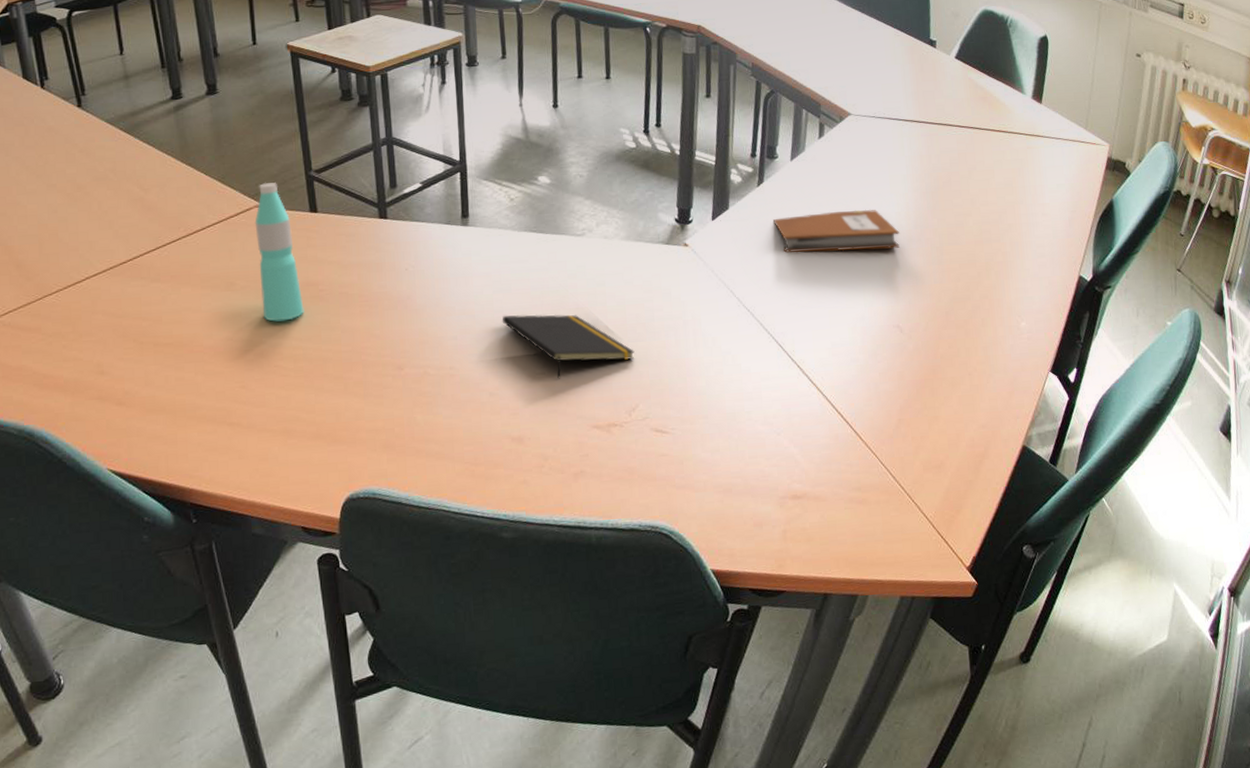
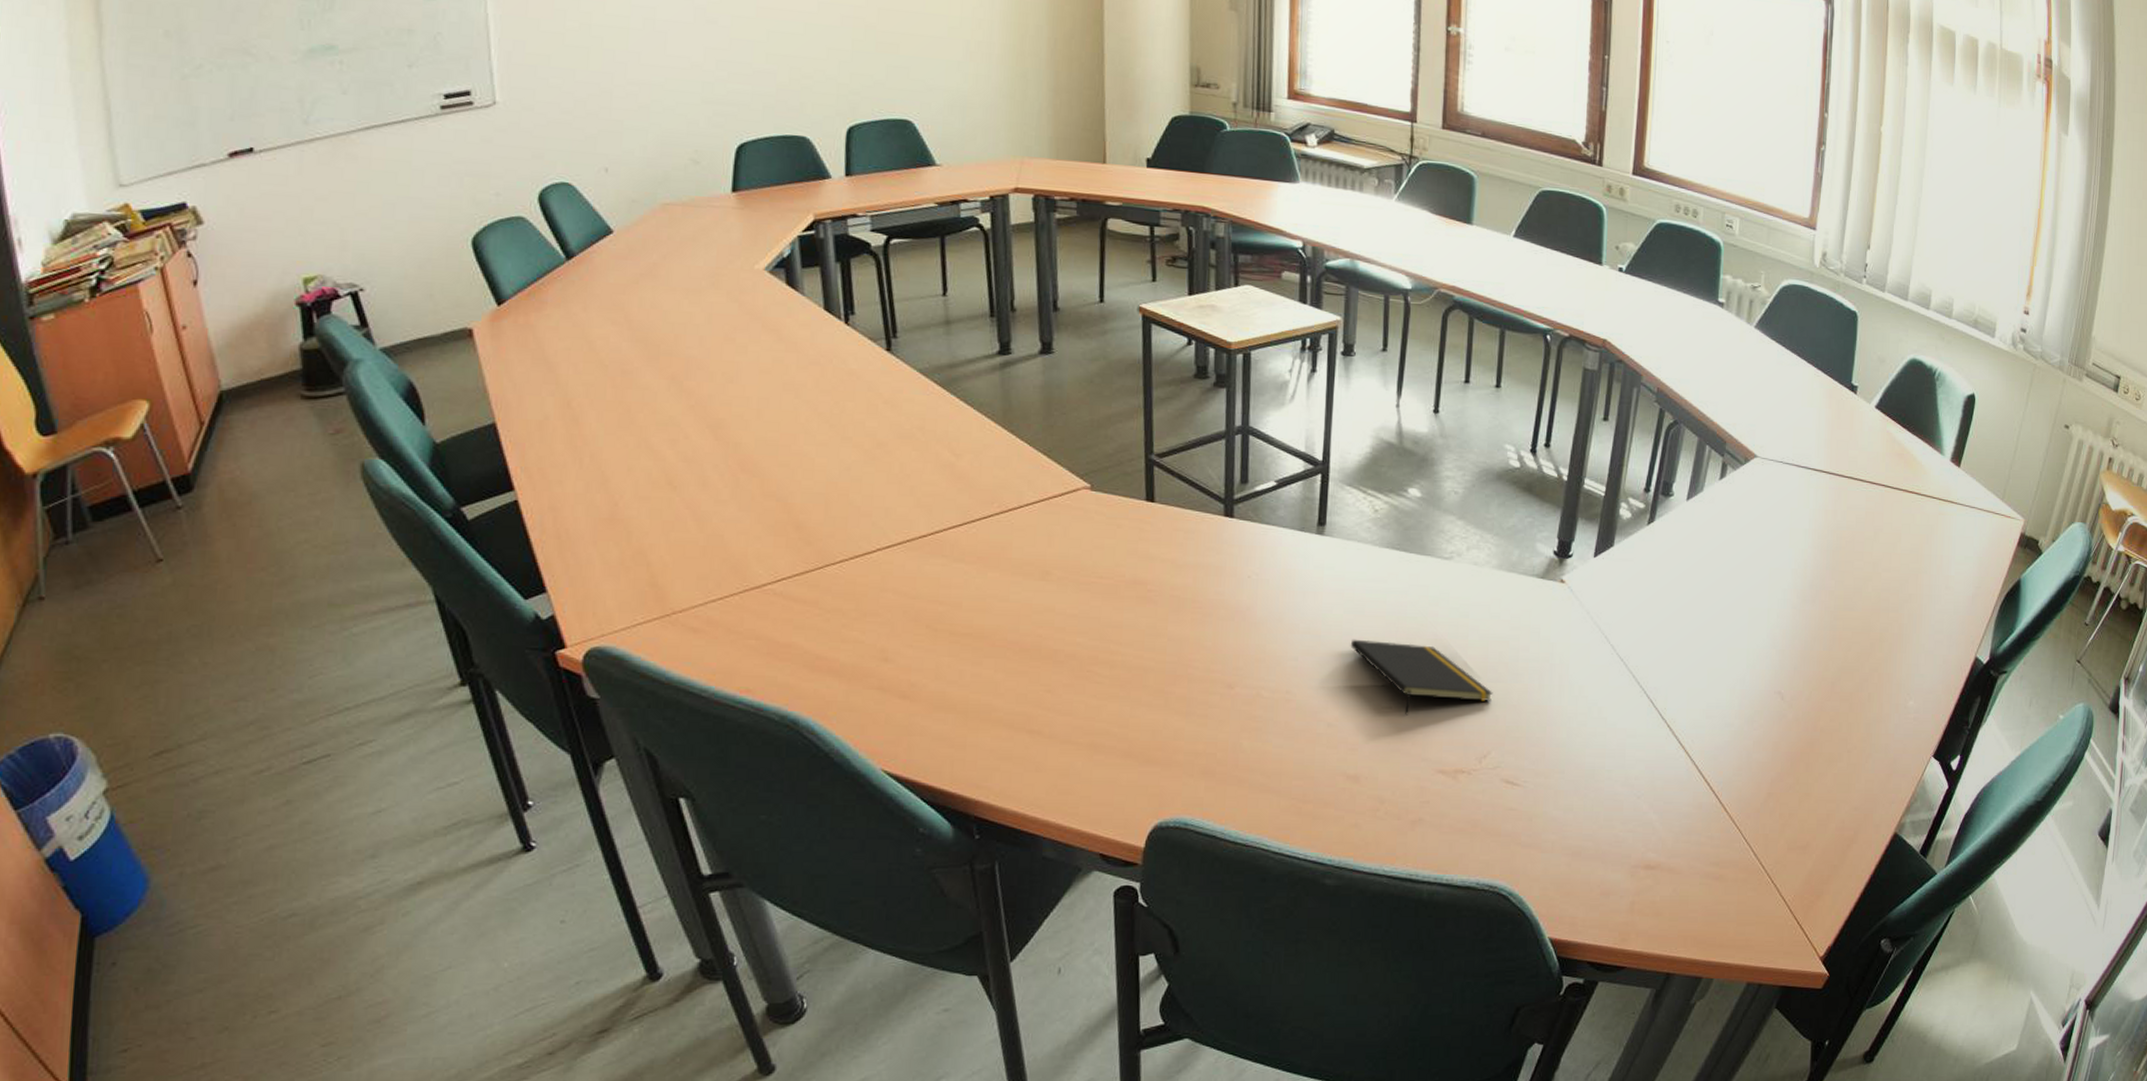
water bottle: present [255,182,304,322] -> none [1080,461,1128,621]
notebook: present [773,209,899,253] -> none [1660,560,1793,609]

